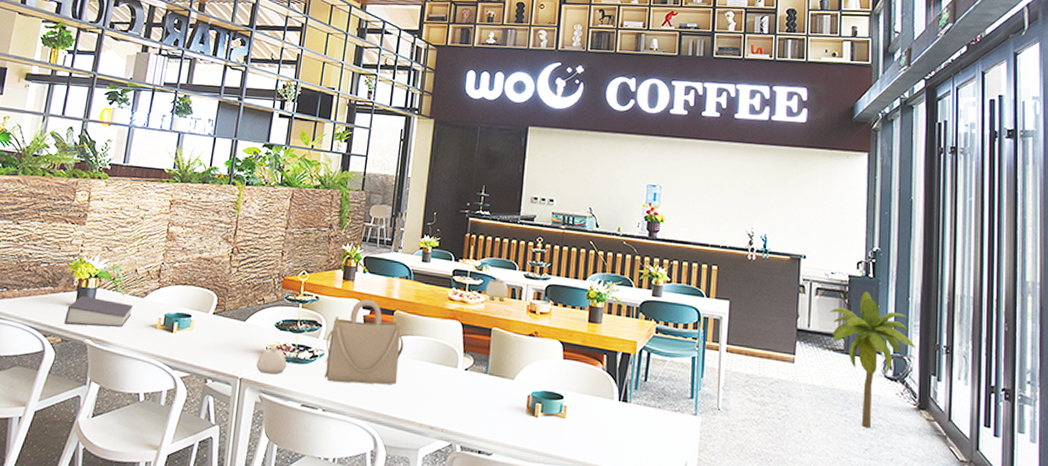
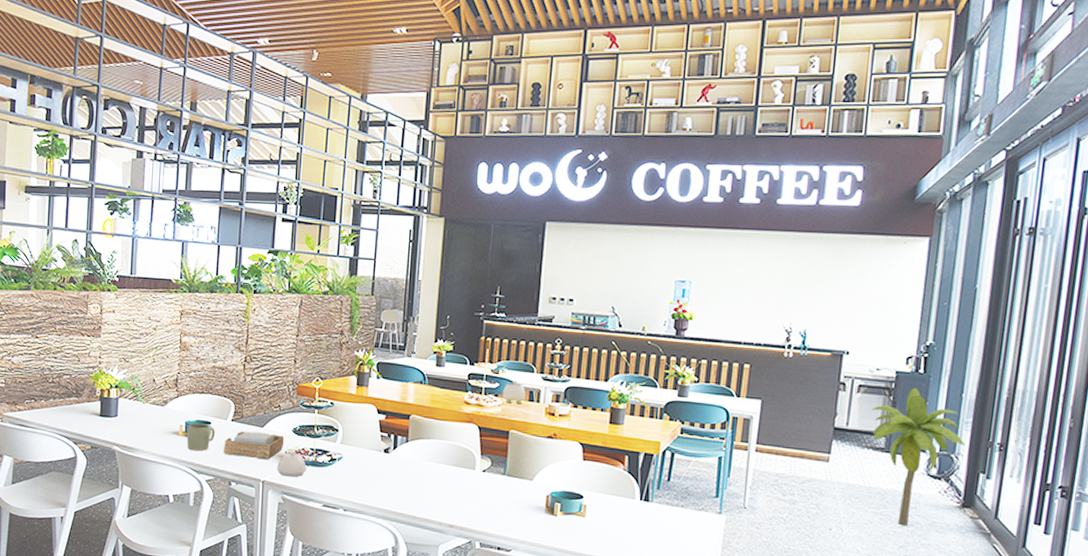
book: present [64,295,133,327] -> none [92,405,154,435]
mug: none [164,316,195,346] -> present [186,423,215,451]
napkin holder: none [202,325,266,355] -> present [224,431,285,459]
handbag: present [324,299,404,385] -> none [343,404,420,486]

